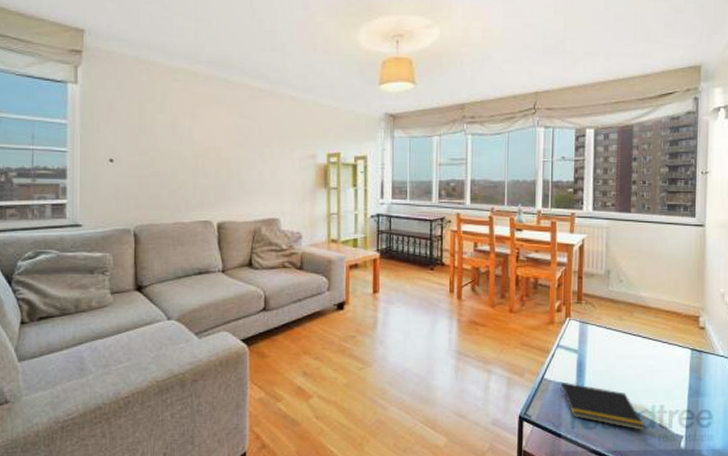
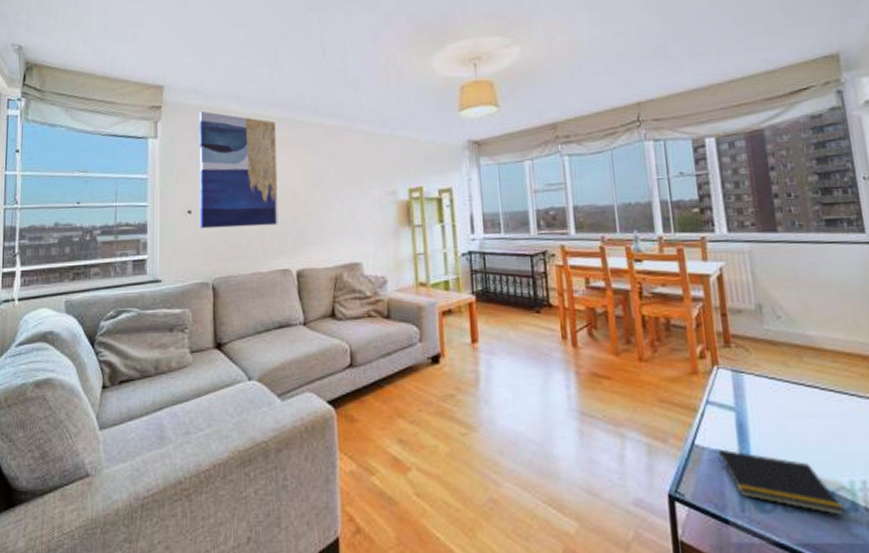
wall art: none [121,59,202,179] -> present [199,111,278,229]

